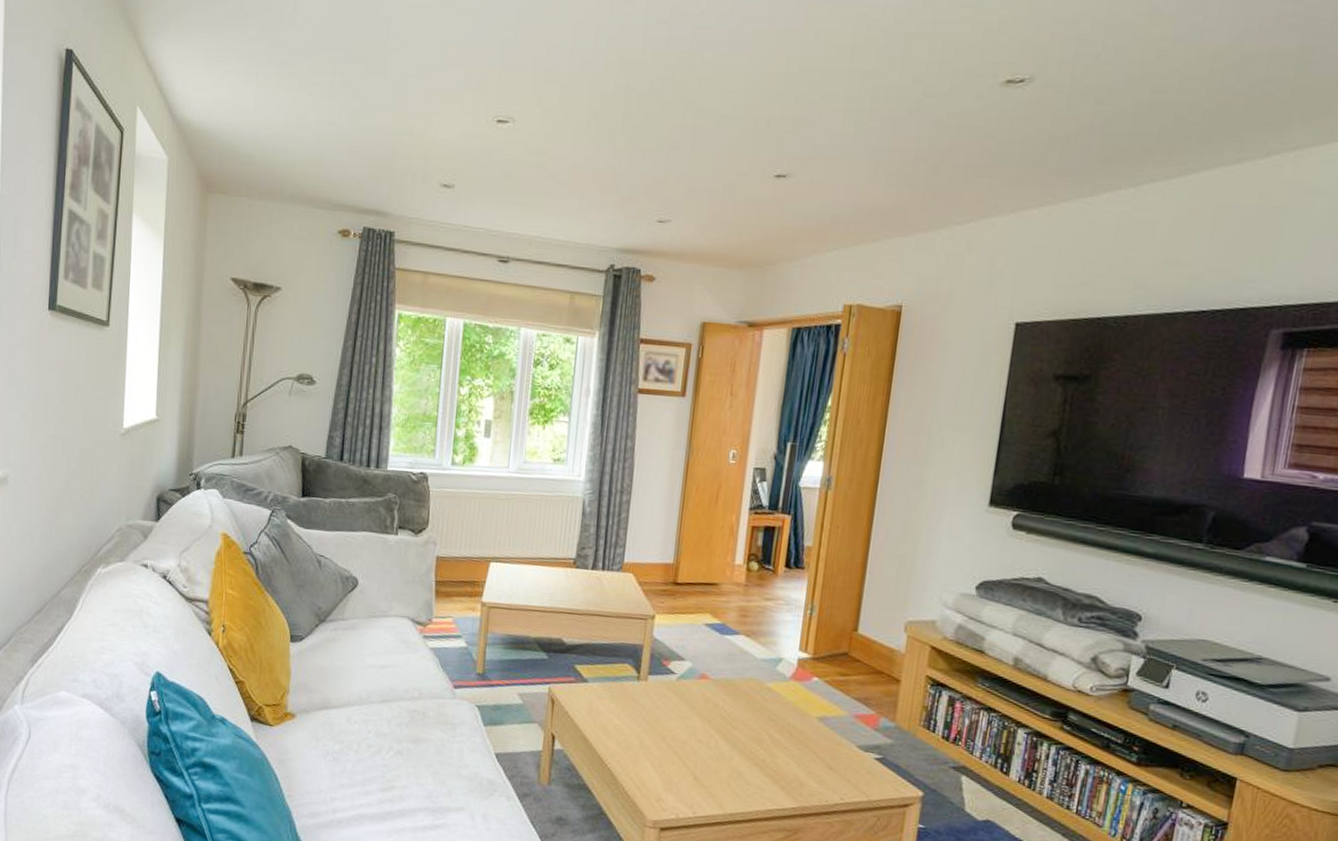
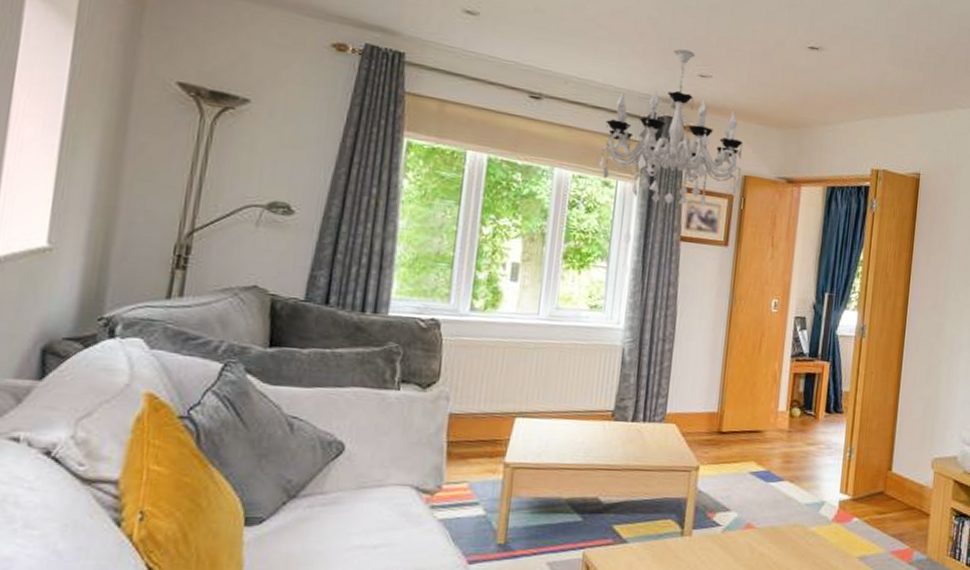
chandelier: none [561,195,703,357] -> present [599,48,744,207]

